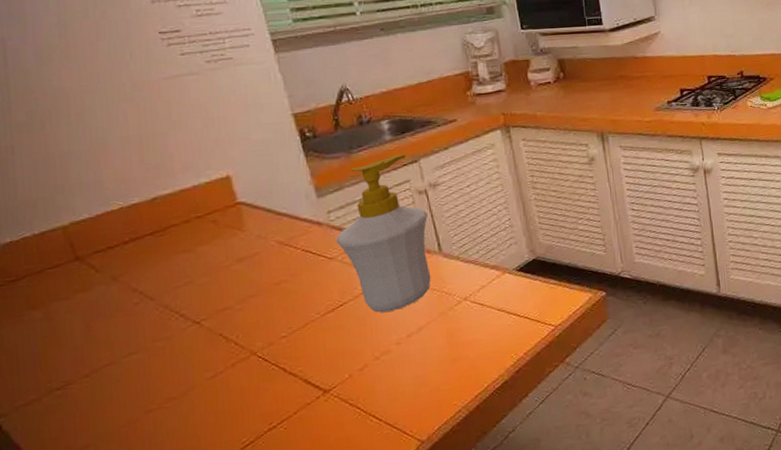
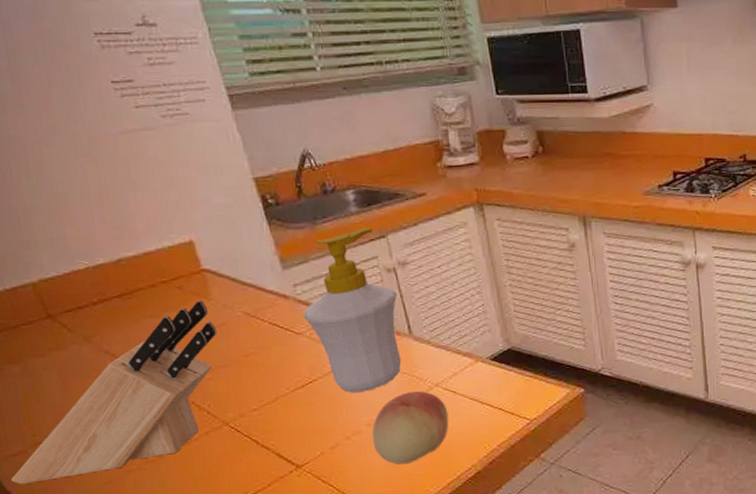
knife block: none [19,232,250,436] -> present [10,300,217,485]
fruit: none [400,306,477,381] -> present [371,391,449,465]

